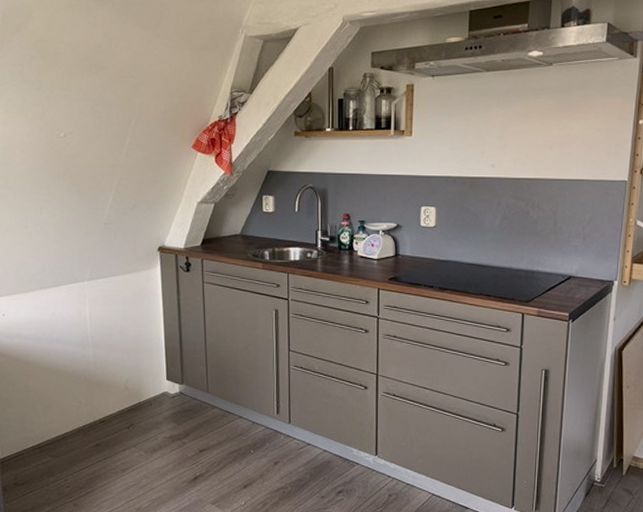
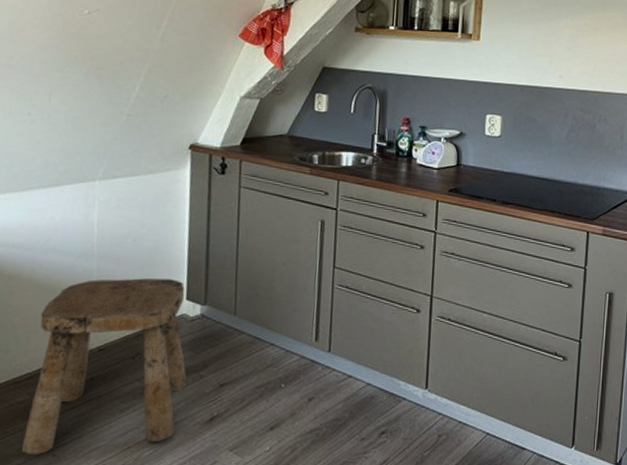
stool: none [49,362,173,504] -> present [21,278,187,455]

